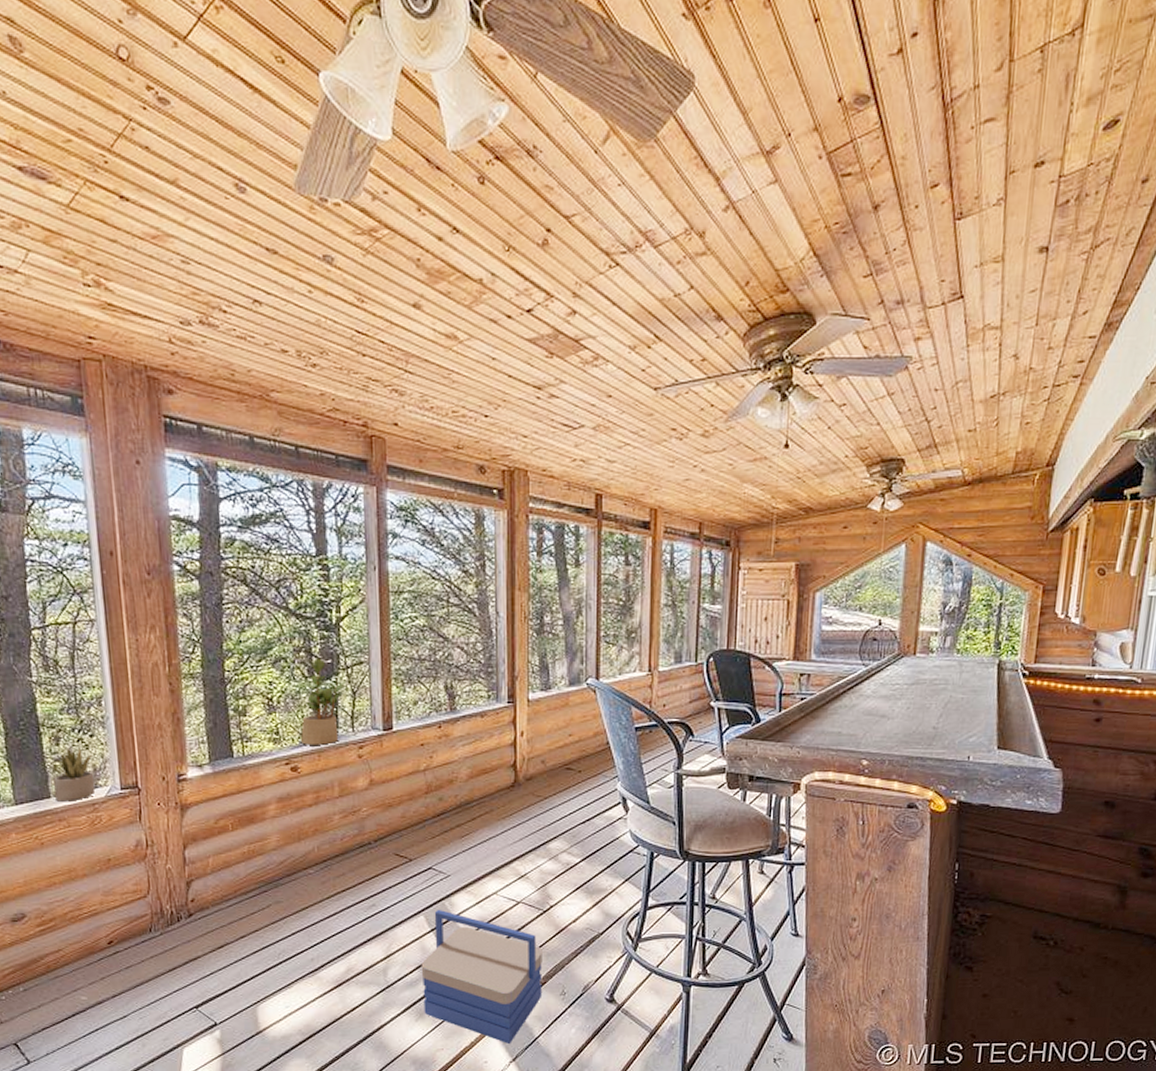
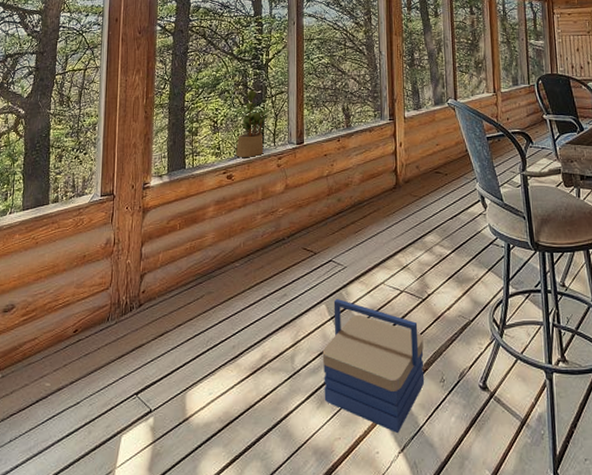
succulent plant: present [50,748,96,802] -> none [52,164,84,207]

